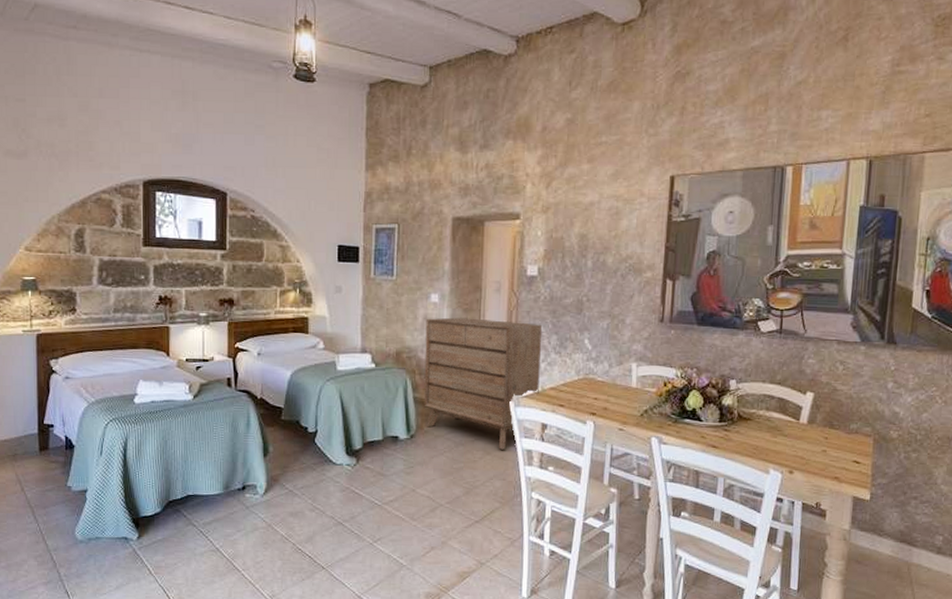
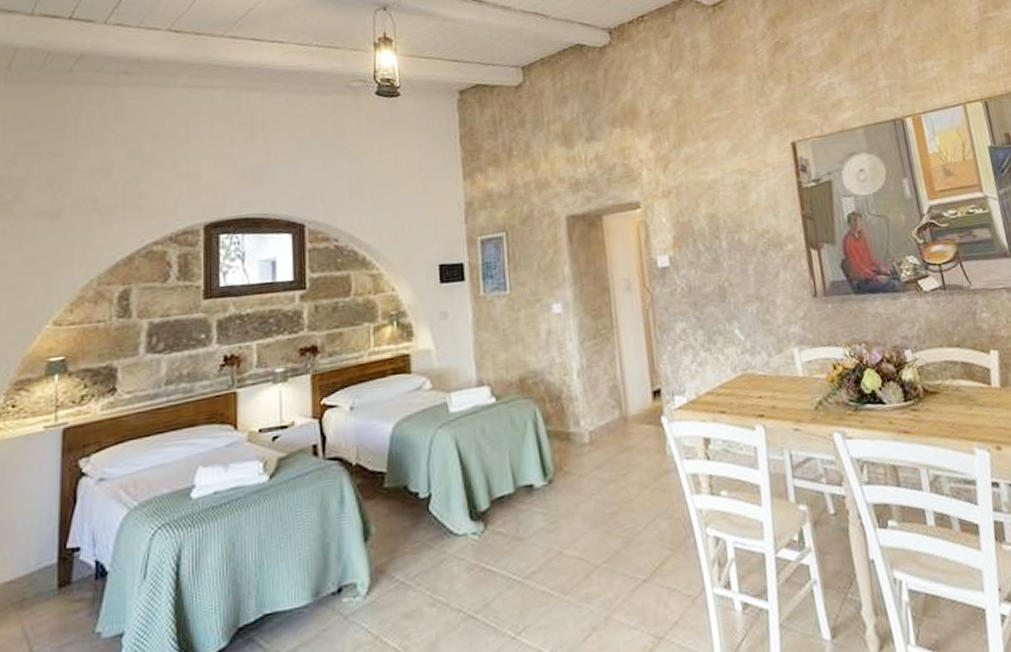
dresser: present [424,317,542,450] -> none [550,320,694,480]

